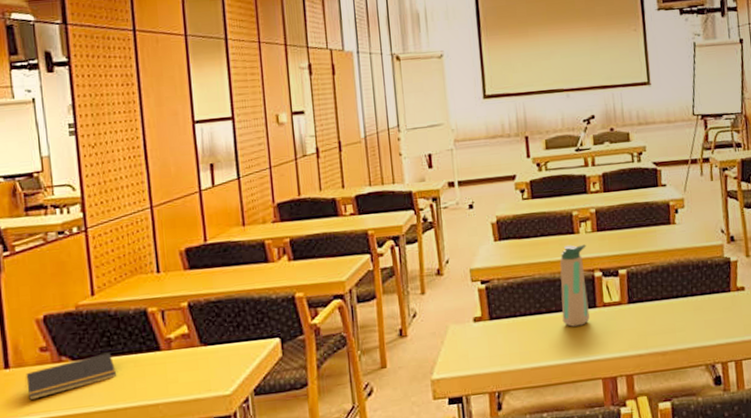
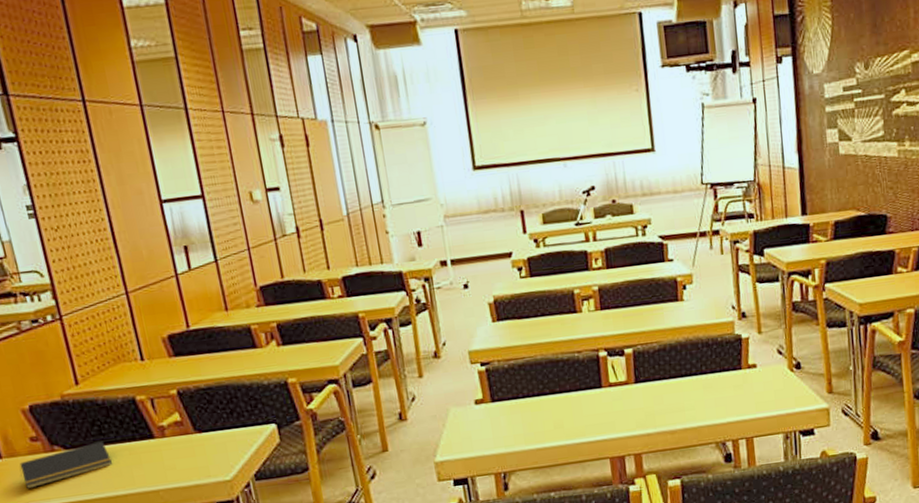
water bottle: present [560,244,590,327] -> none [562,323,595,408]

